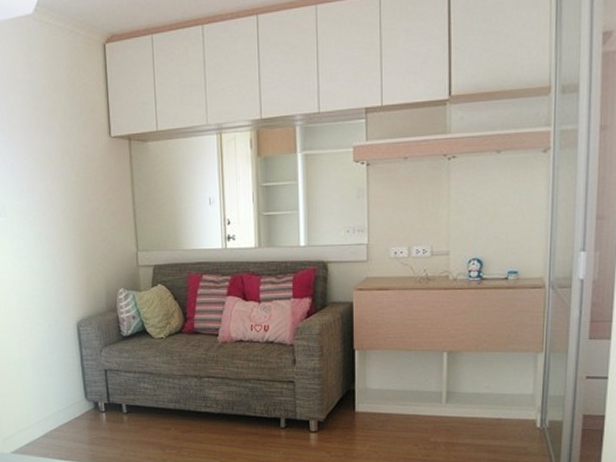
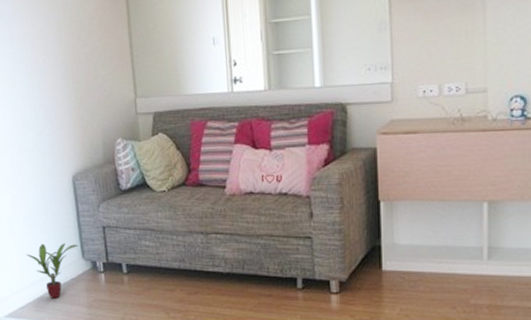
potted plant: none [32,385,81,436] -> present [26,243,78,299]

